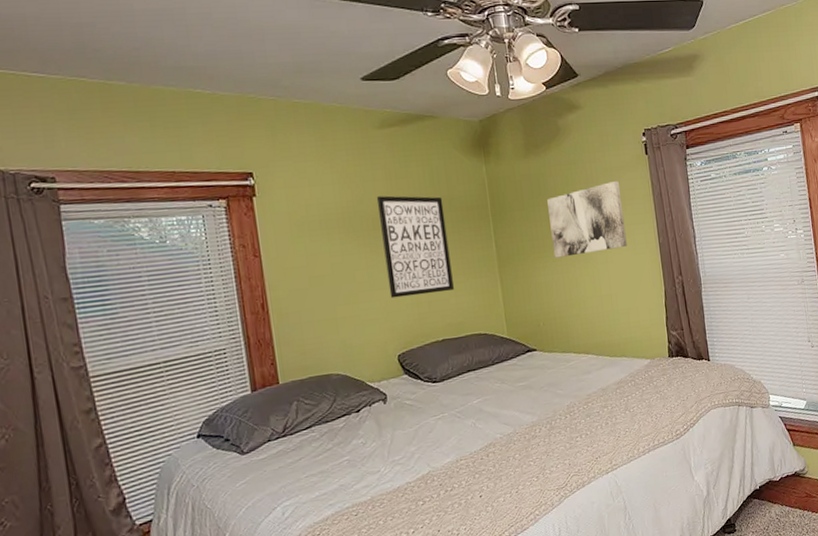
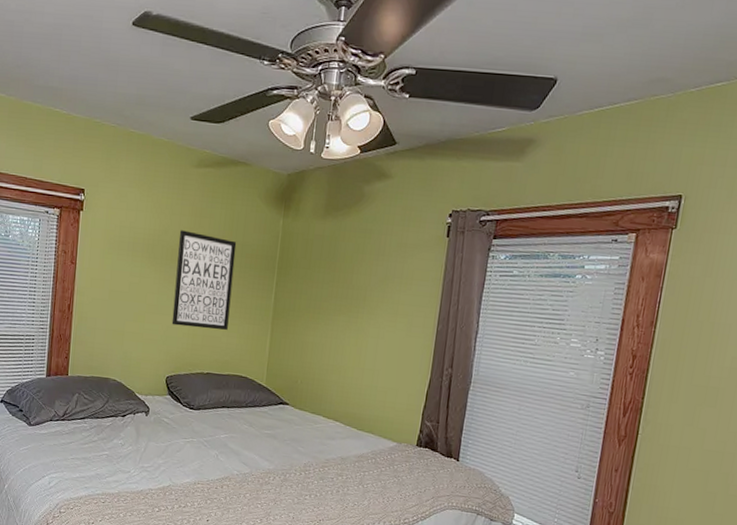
wall art: present [547,180,627,258] -> none [327,257,411,327]

